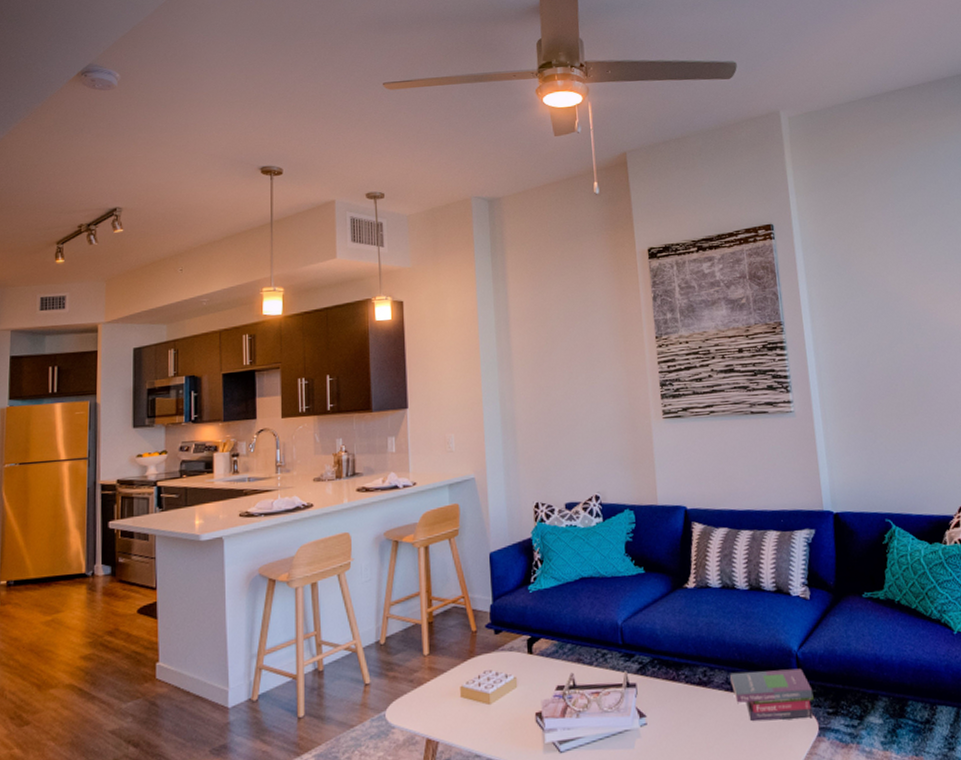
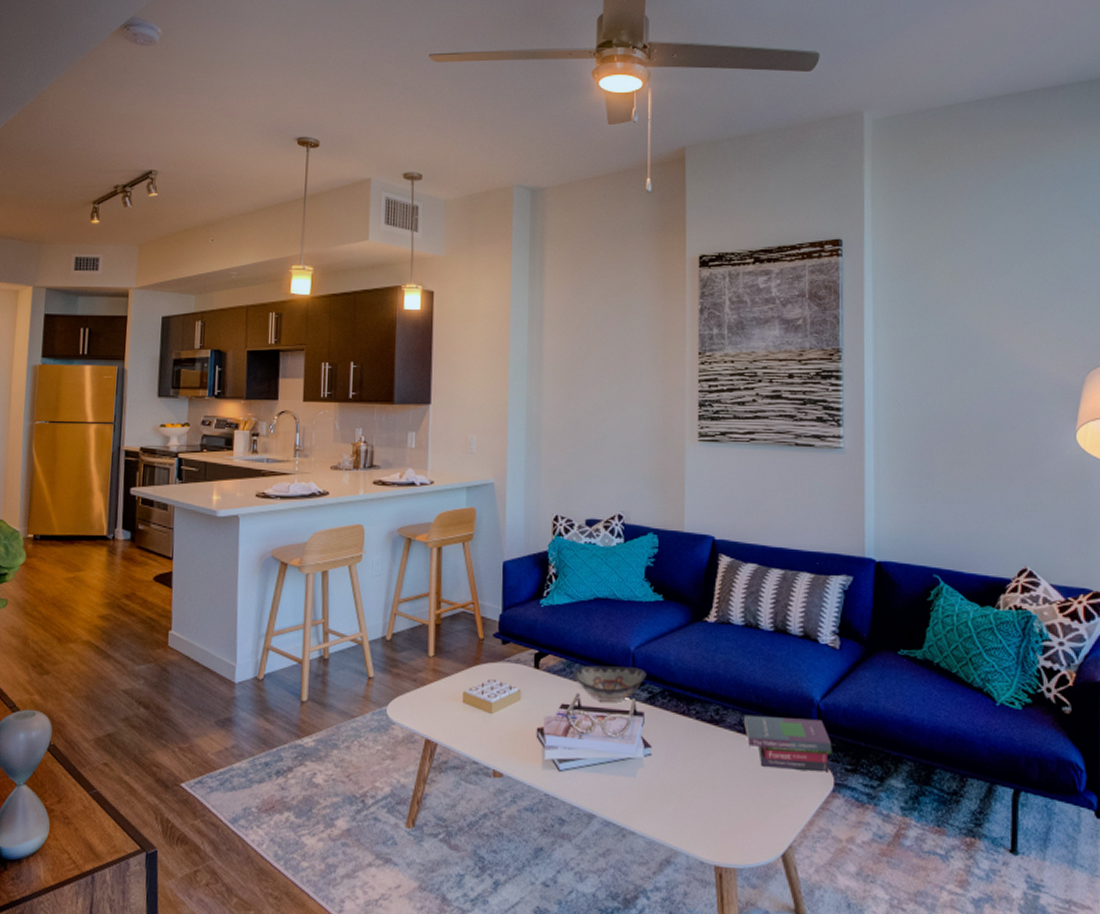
decorative bowl: none [565,640,636,679] -> present [573,665,647,703]

